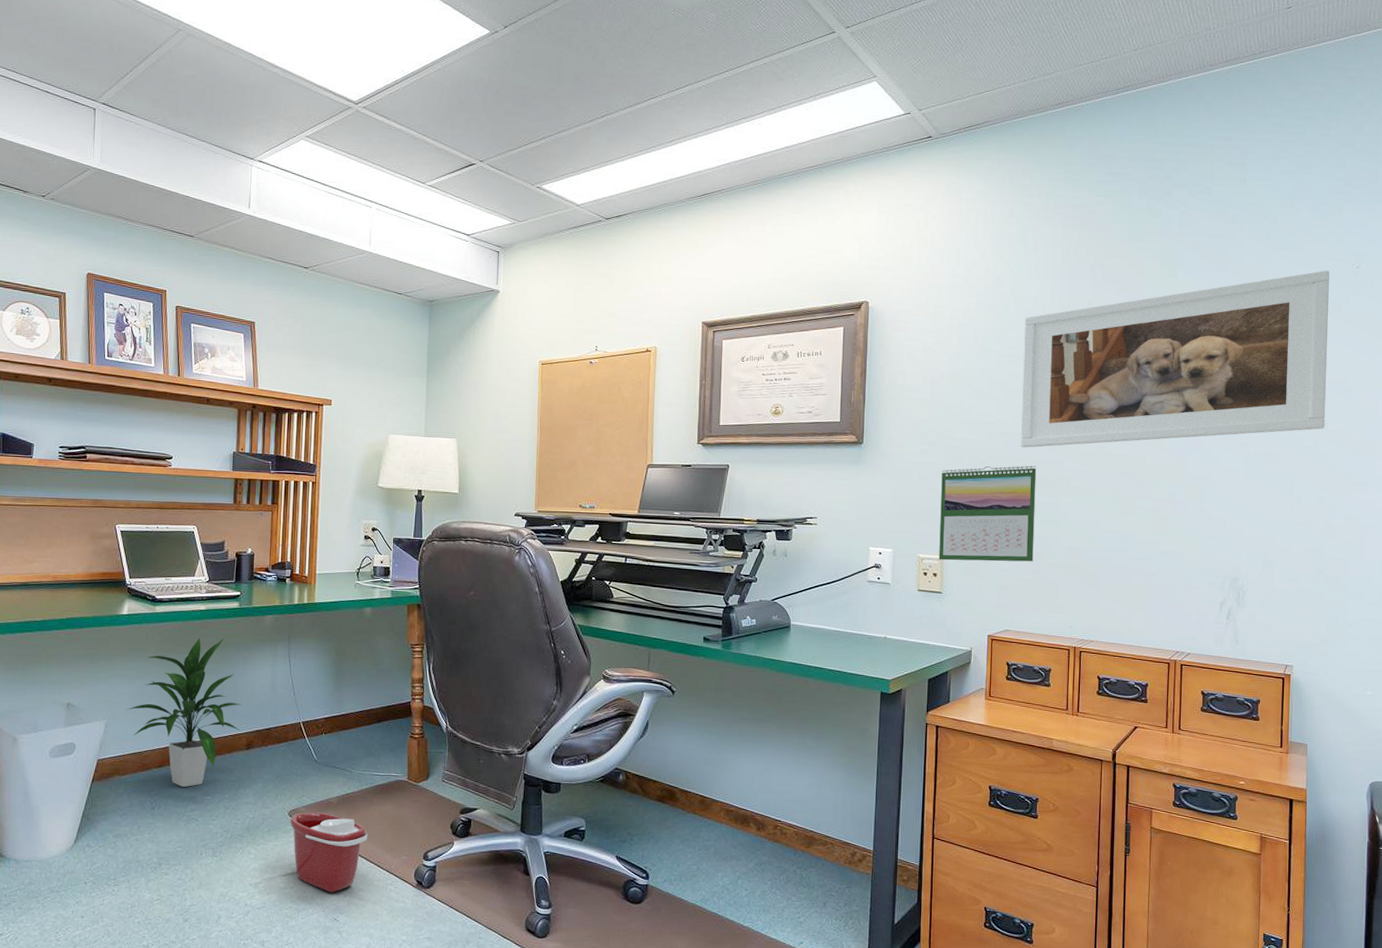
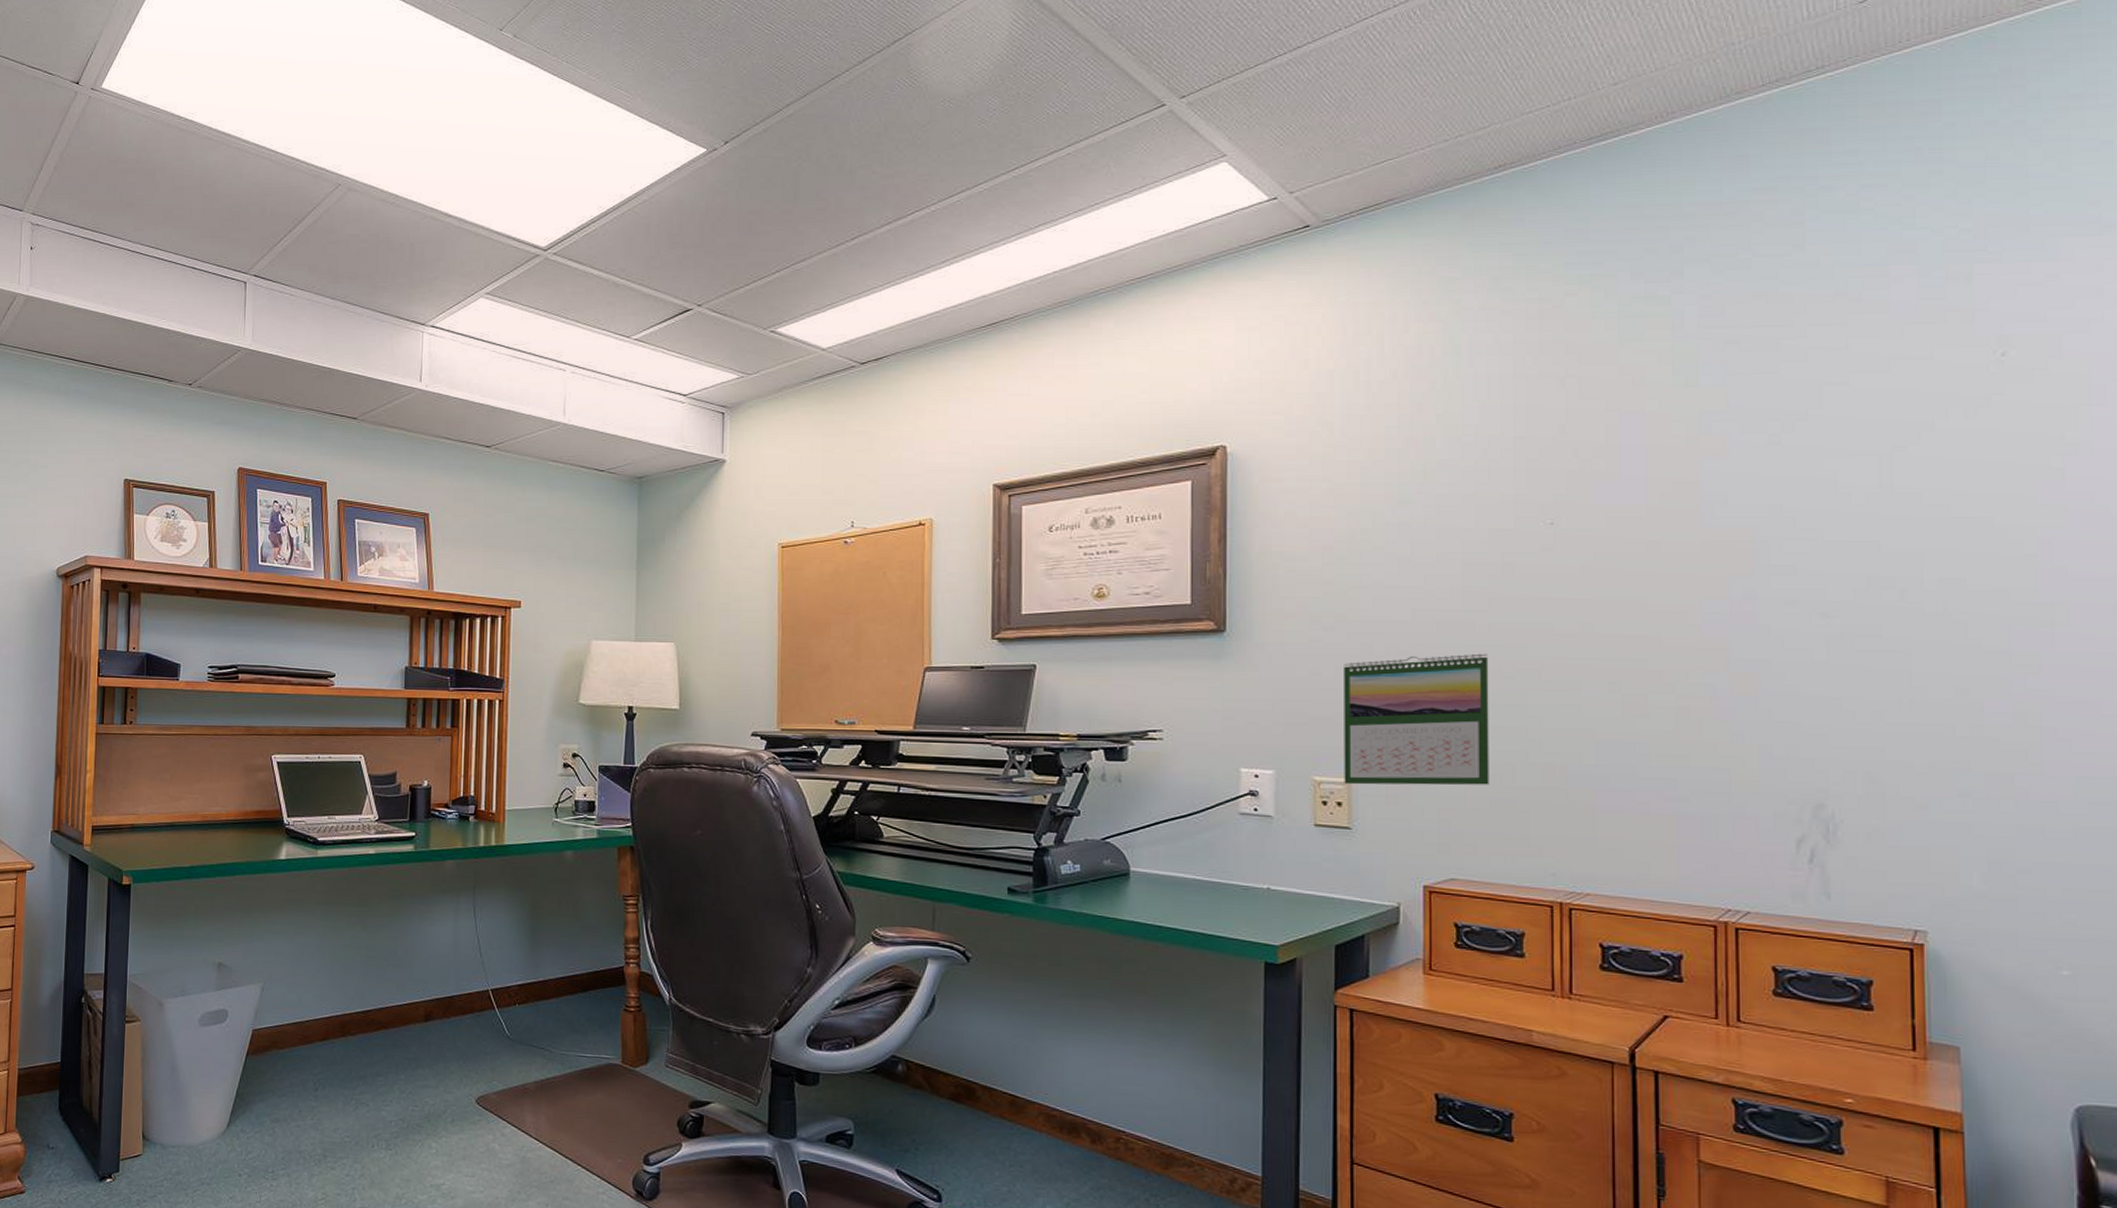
indoor plant: present [126,637,241,787] -> none [284,886,418,1065]
bucket: present [290,812,368,893] -> none [479,1099,573,1200]
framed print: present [1021,270,1329,448] -> none [1460,361,1961,630]

